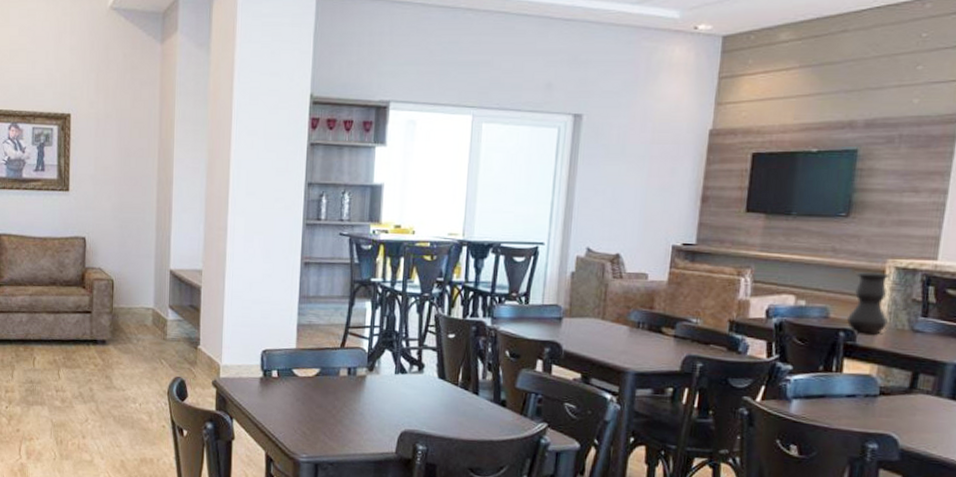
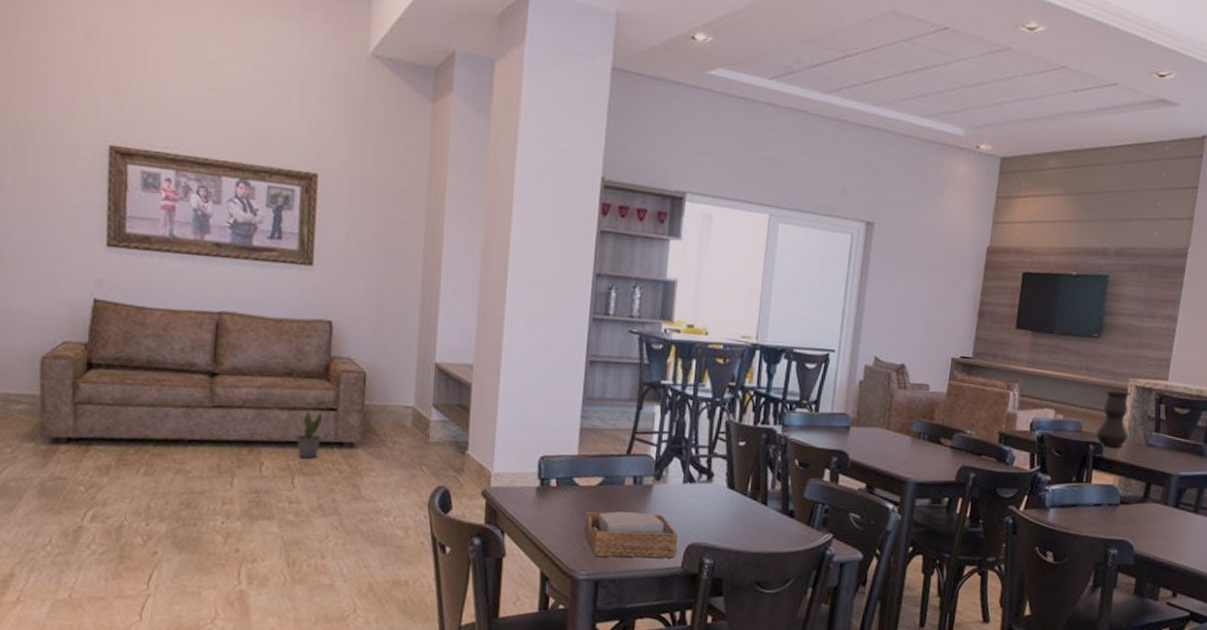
potted plant: none [61,313,81,354] -> present [296,411,323,459]
napkin holder: none [304,400,392,444] -> present [584,511,678,559]

